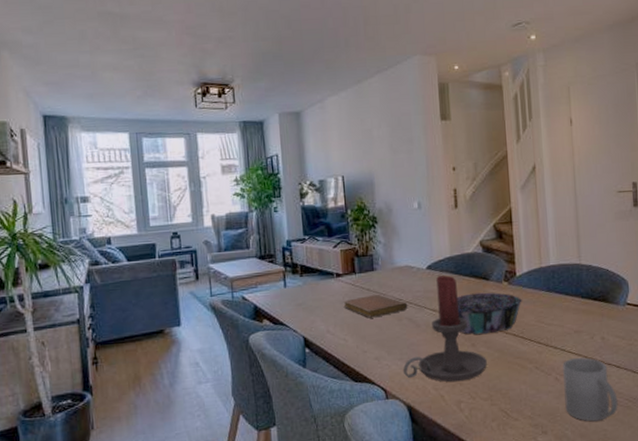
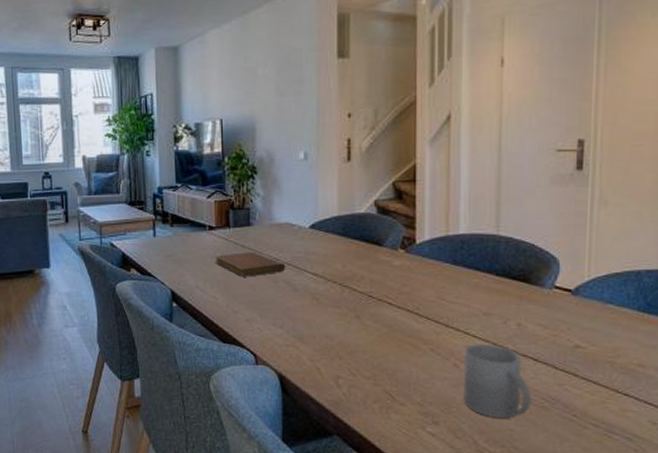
candle holder: present [403,275,487,382] -> none [275,237,372,355]
decorative bowl: present [456,292,522,335] -> none [342,259,421,307]

